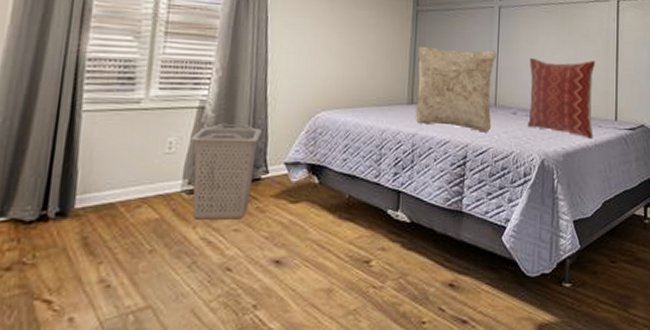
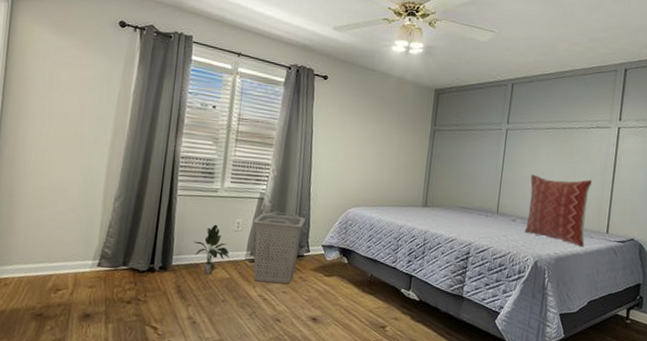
potted plant: none [106,147,160,216] -> present [193,224,230,274]
pillow: present [415,46,496,133] -> none [427,159,501,235]

